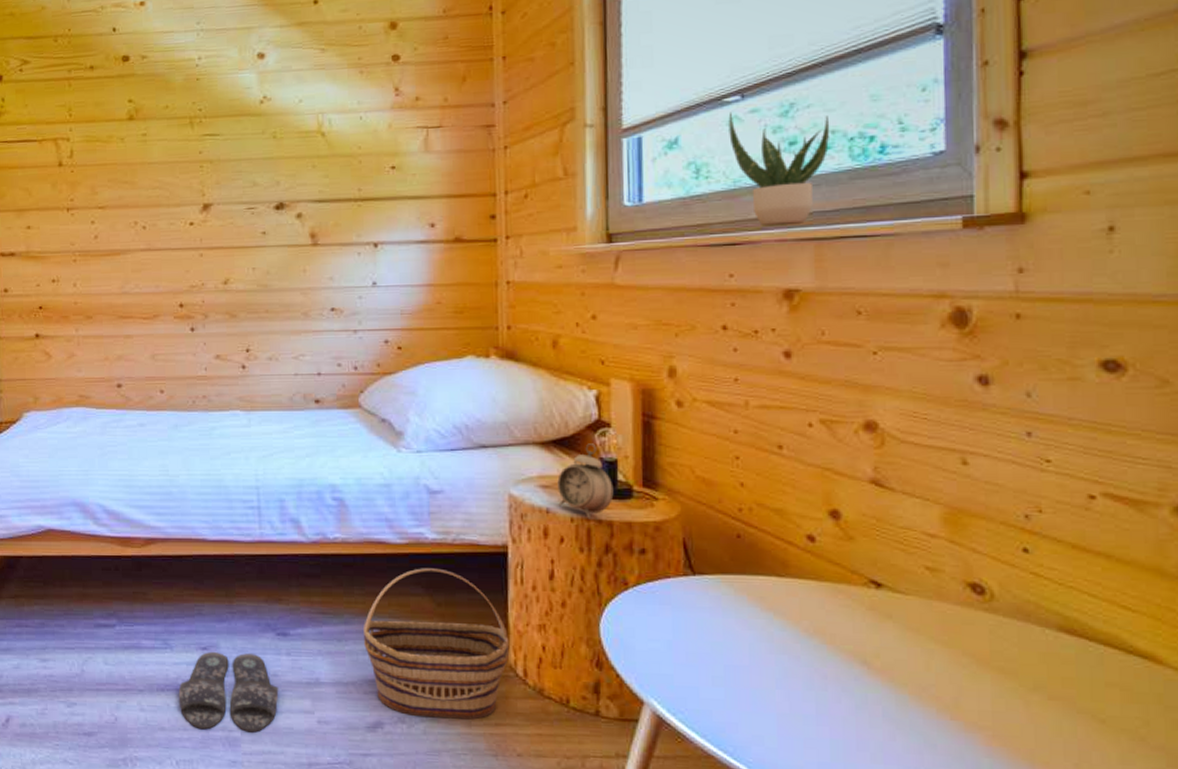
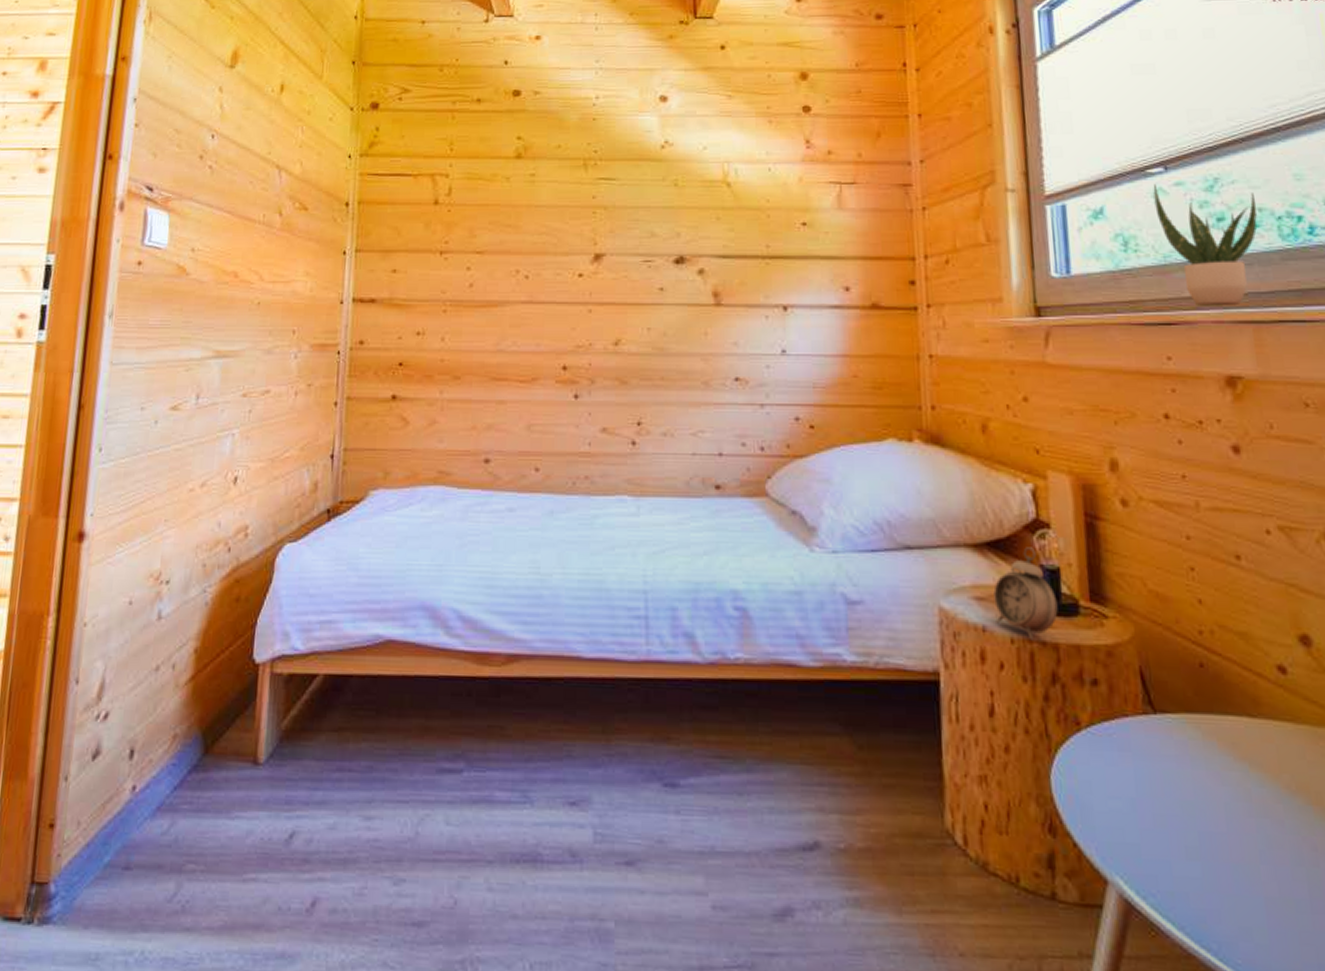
slippers: present [178,651,279,733] -> none [537,807,664,923]
basket: present [364,568,510,720] -> none [770,699,946,905]

